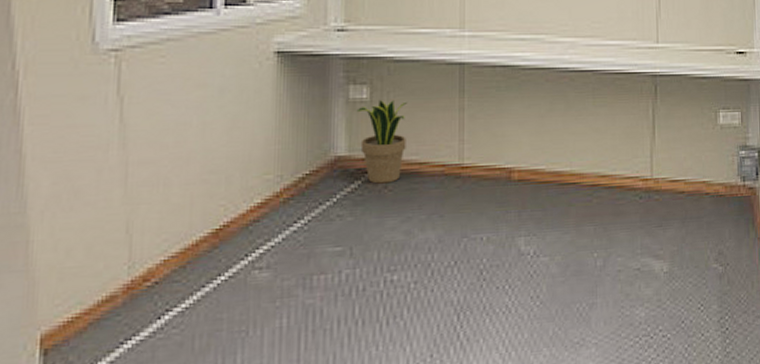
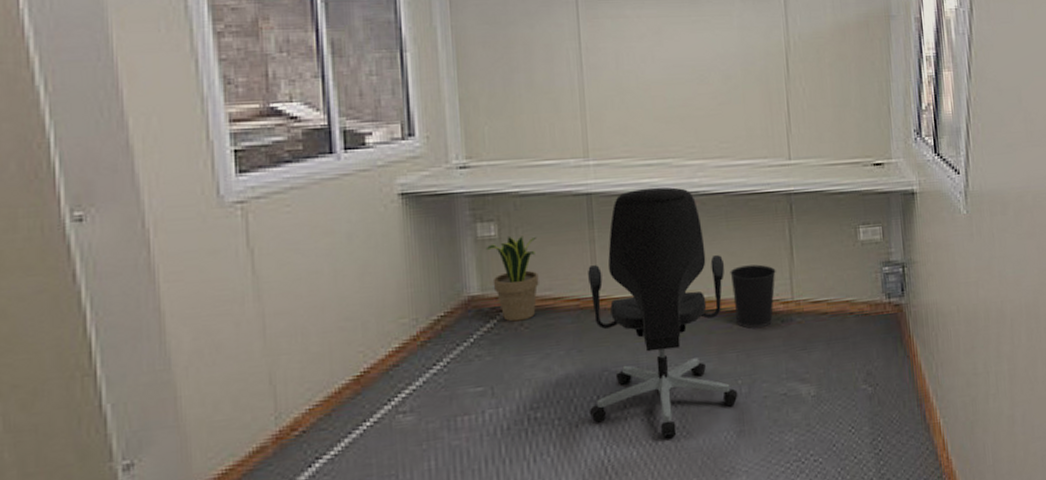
office chair: none [445,61,593,307] -> present [588,187,738,438]
wastebasket: none [593,141,637,204] -> present [730,264,776,329]

